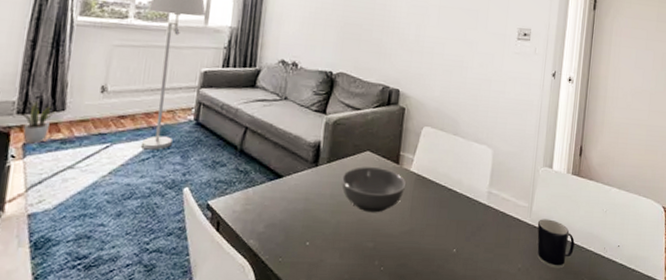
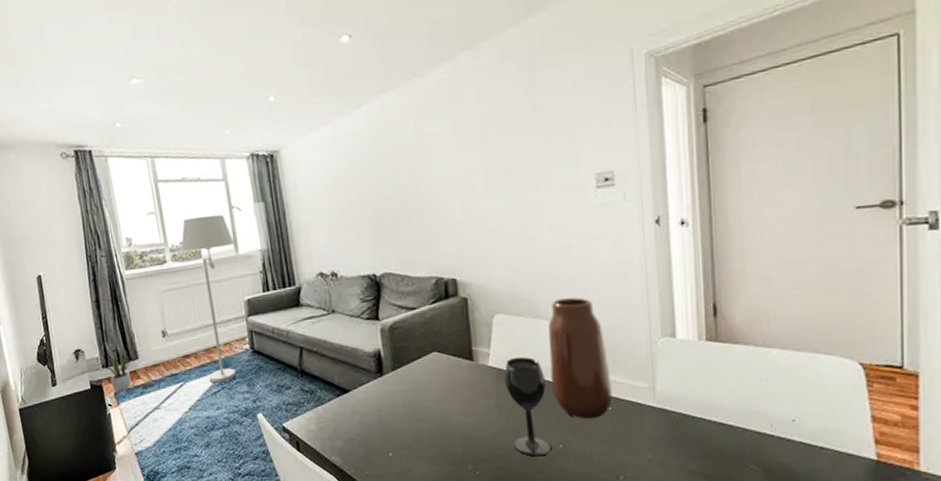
bowl: present [341,167,406,213] -> none [411,367,487,417]
wine glass: none [417,166,453,258] -> present [504,356,552,457]
vase: none [456,122,503,229] -> present [548,297,613,420]
mug: present [537,219,575,268] -> none [666,398,725,455]

